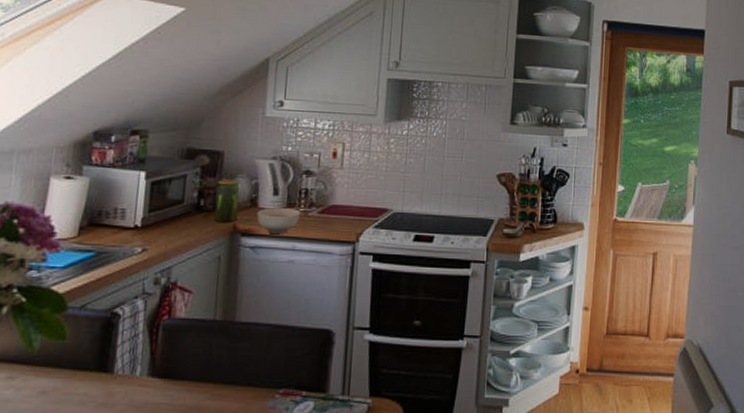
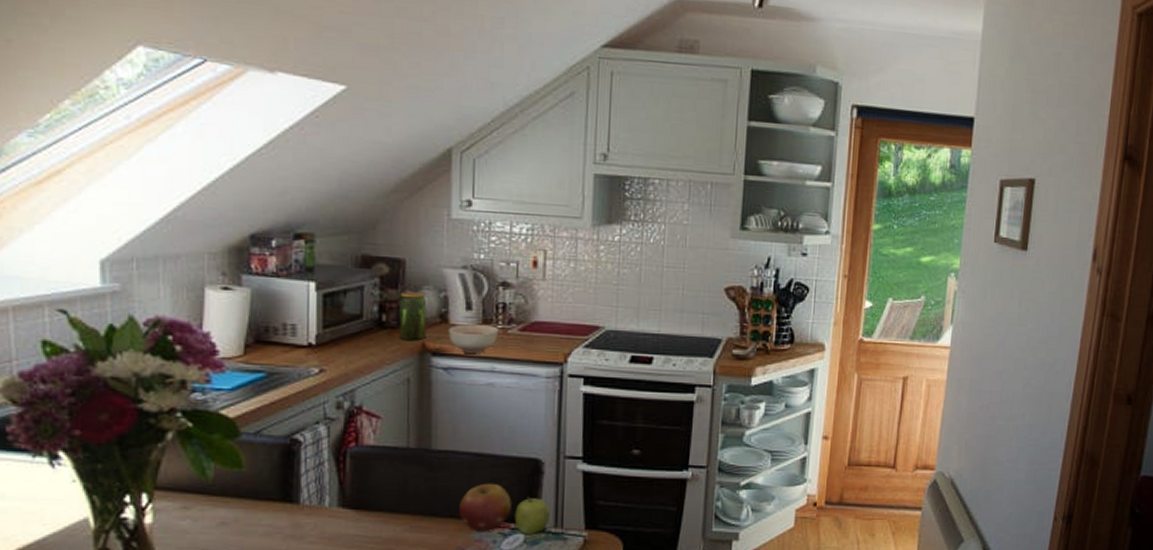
fruit: none [256,352,304,399] -> present [459,483,512,531]
fruit: none [306,365,339,403] -> present [514,497,551,536]

